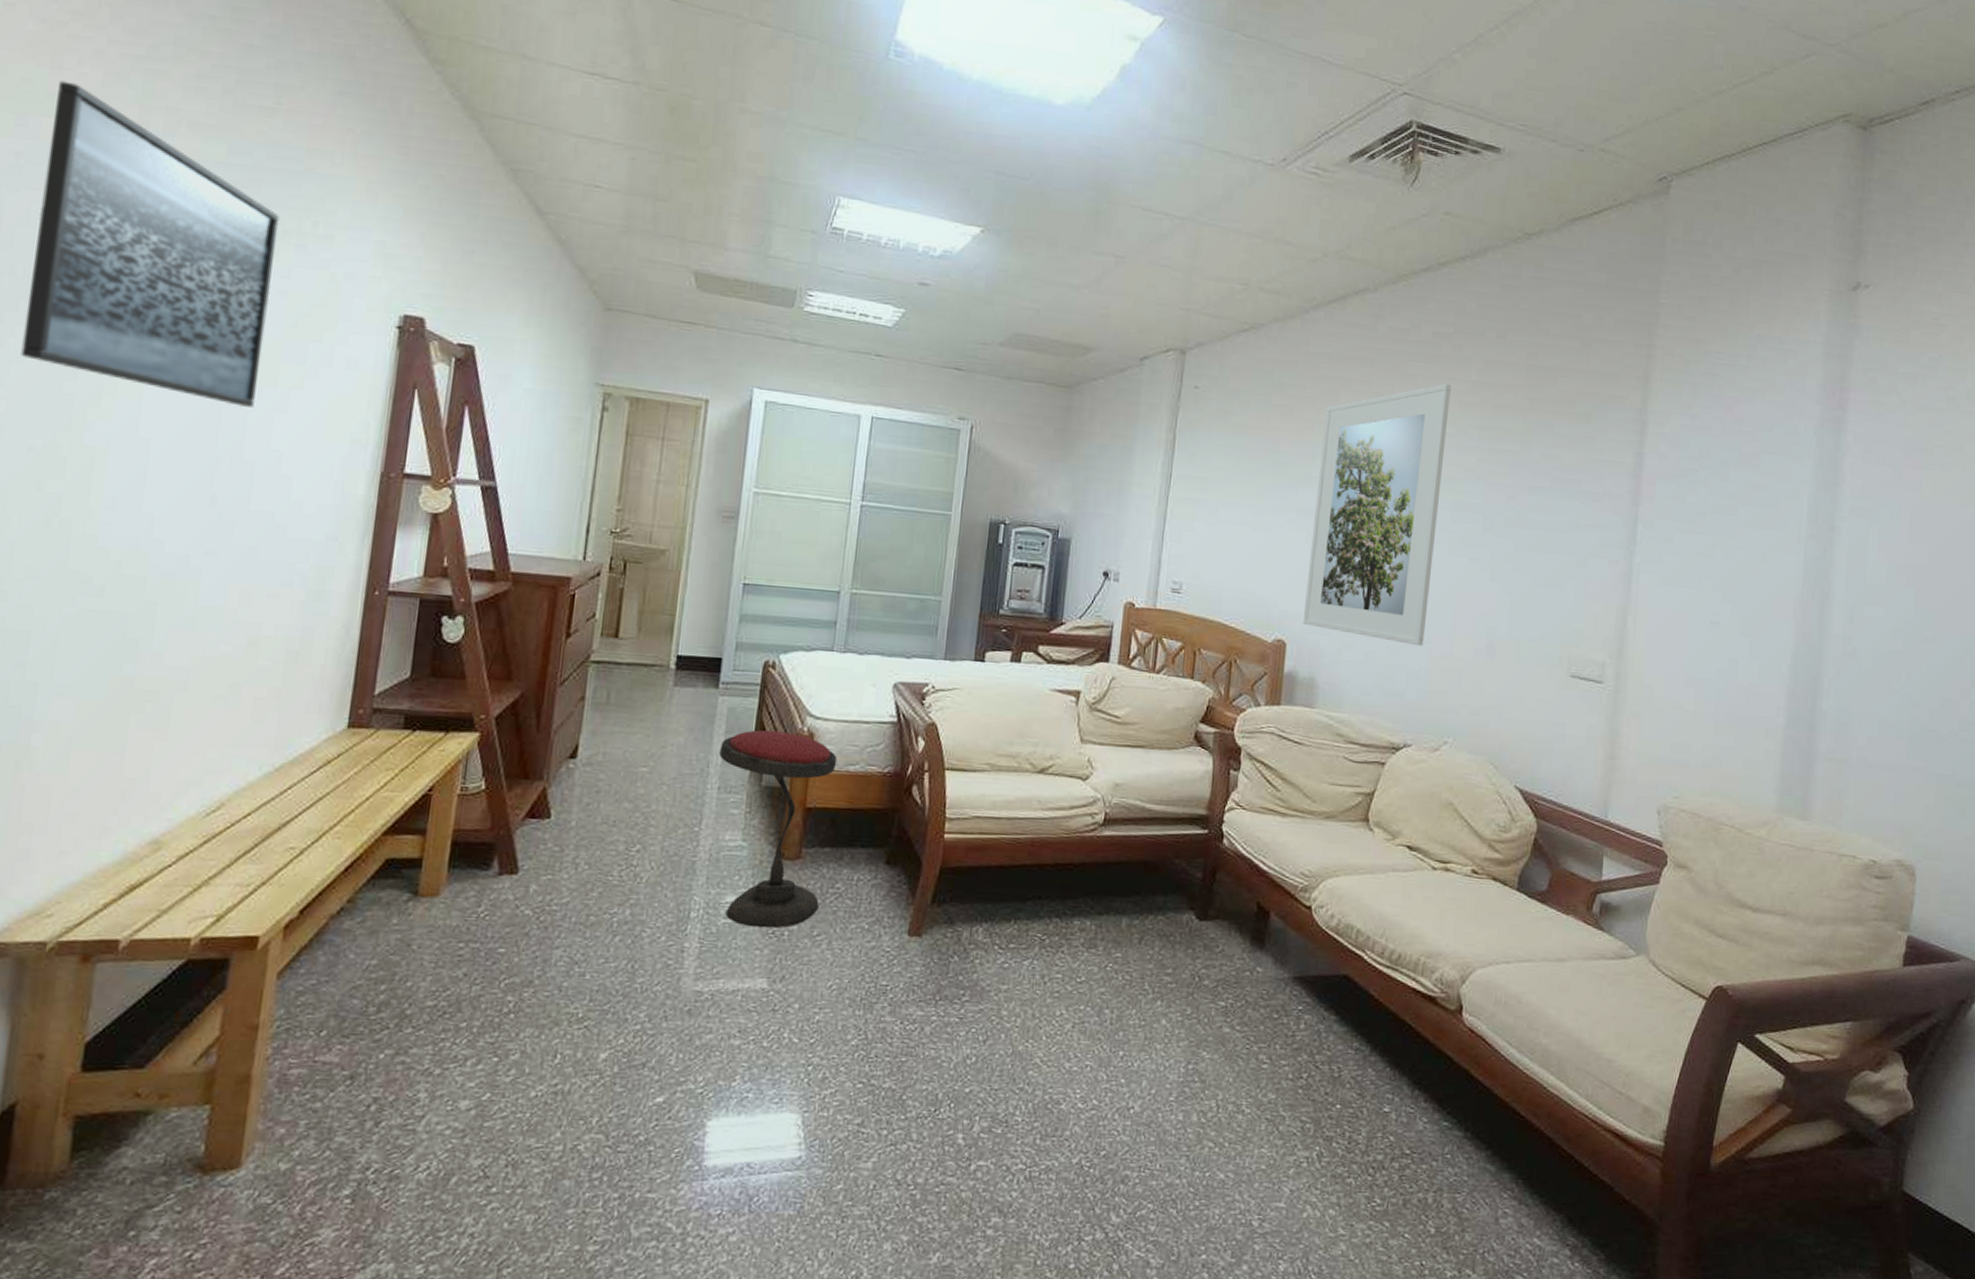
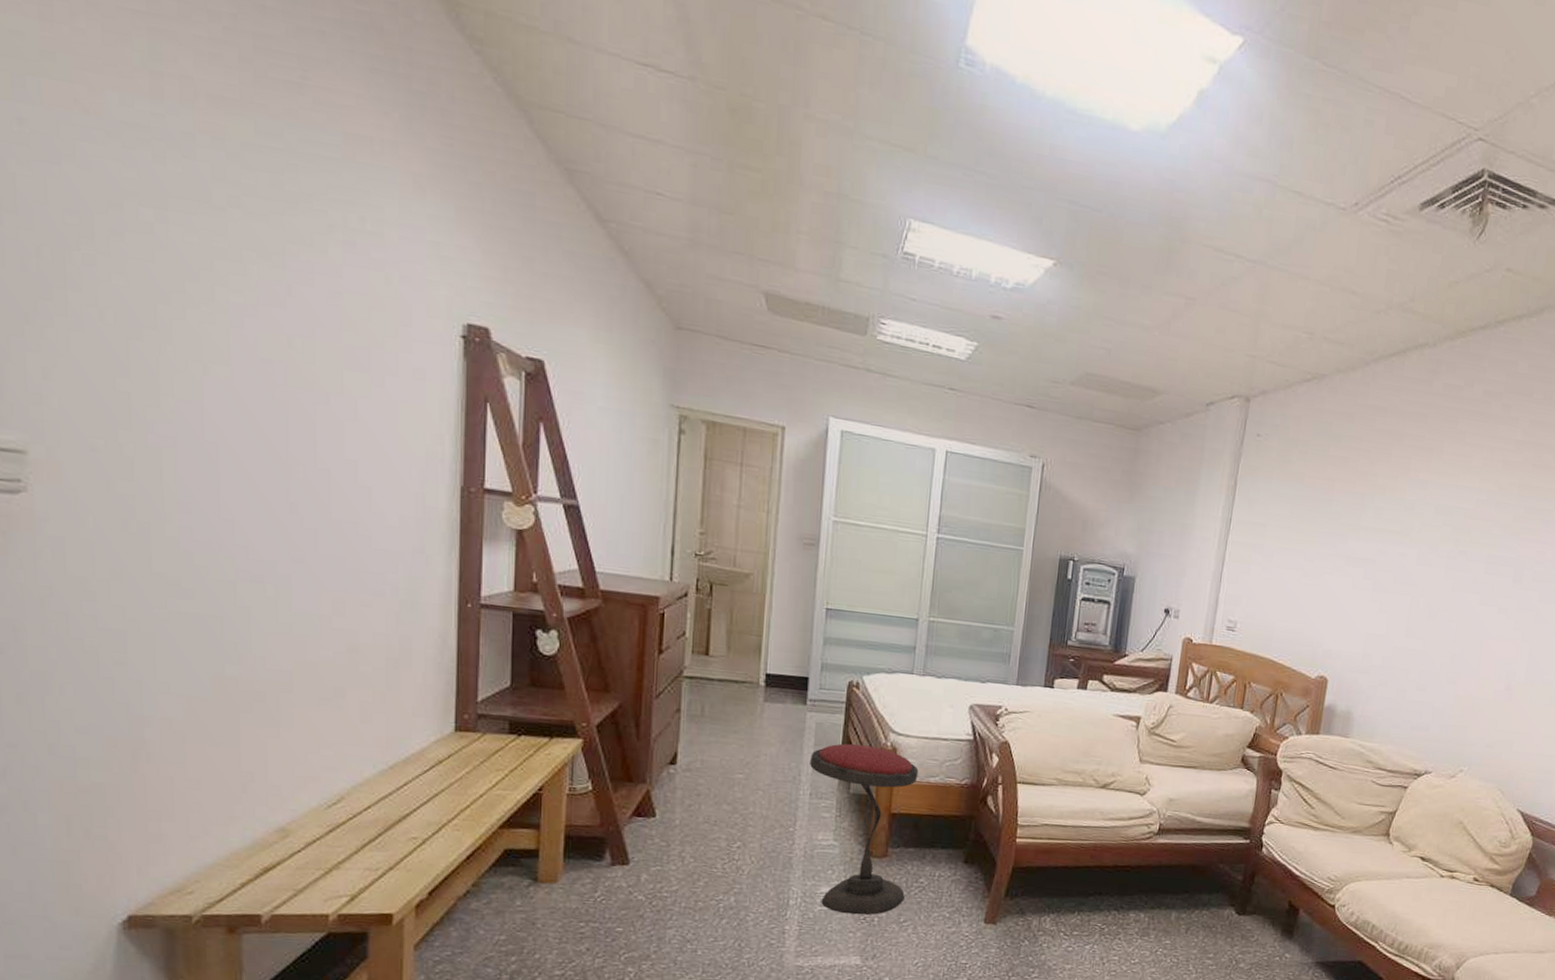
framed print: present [20,80,280,407] -> none [53,35,324,414]
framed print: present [1302,383,1451,647] -> none [1343,441,1497,686]

